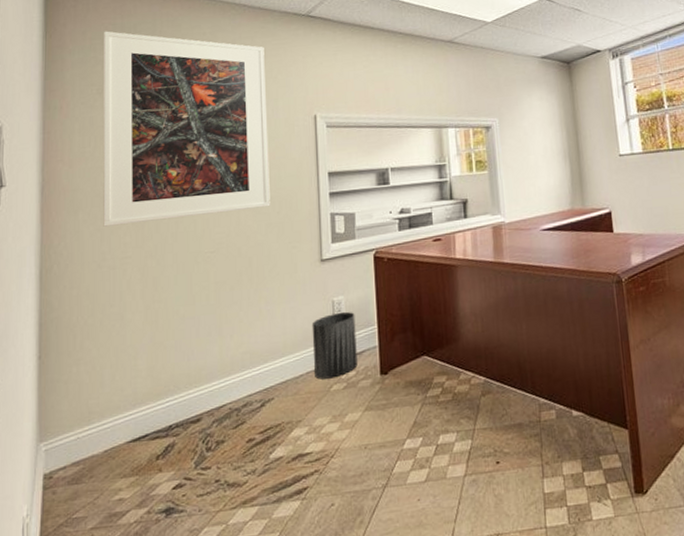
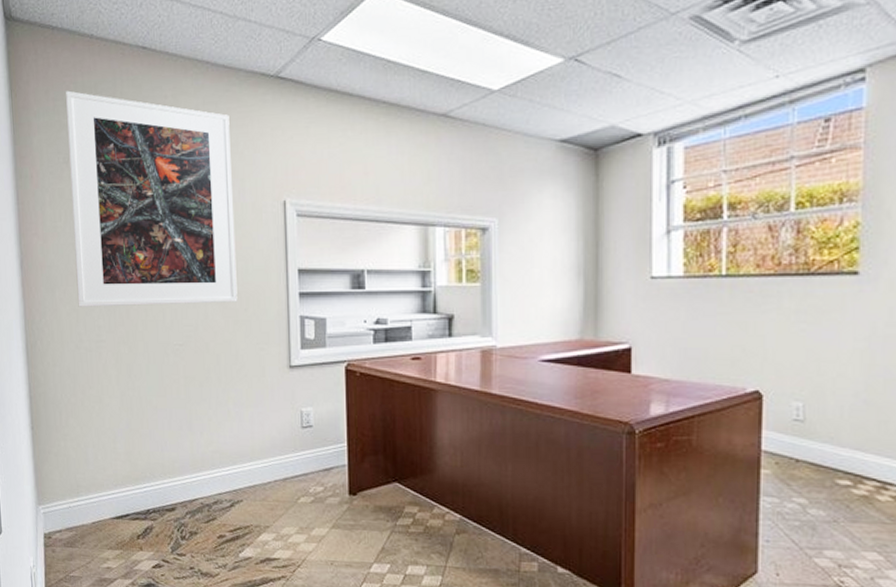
trash can: present [311,311,358,380] -> none [279,424,326,490]

